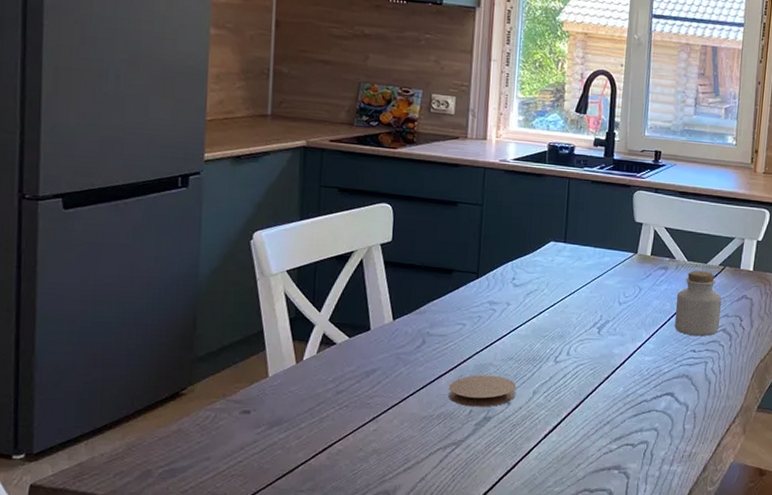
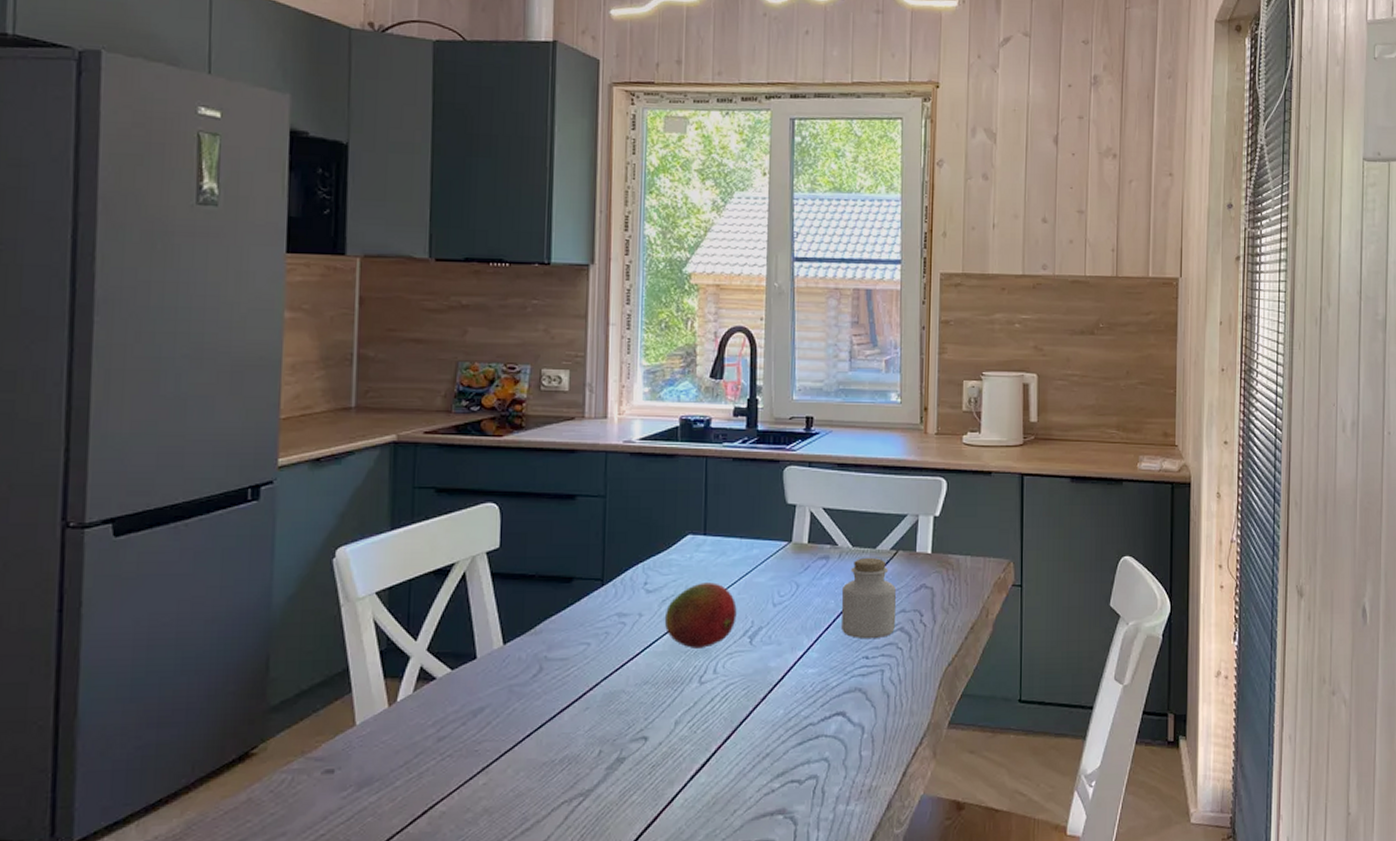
coaster: present [448,375,517,407] -> none [572,704,655,746]
fruit: none [527,281,589,334] -> present [664,582,737,648]

